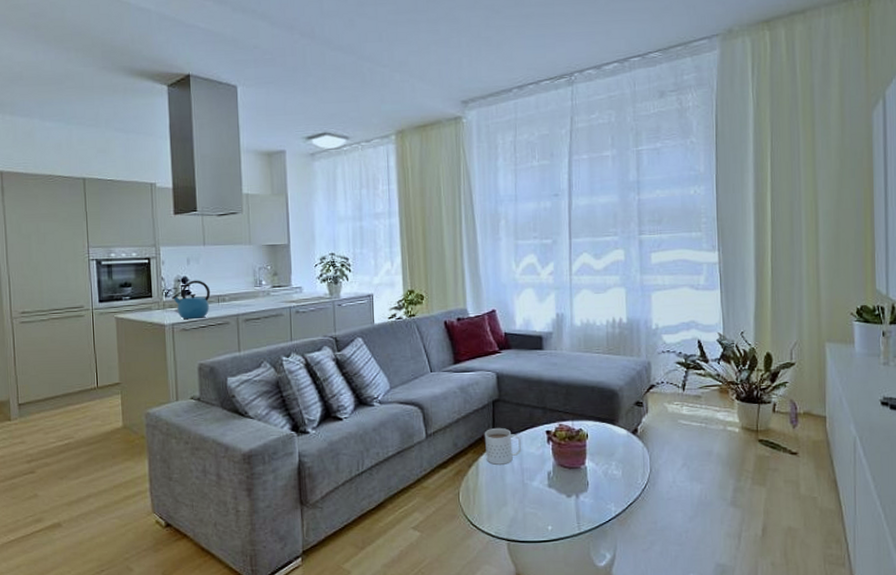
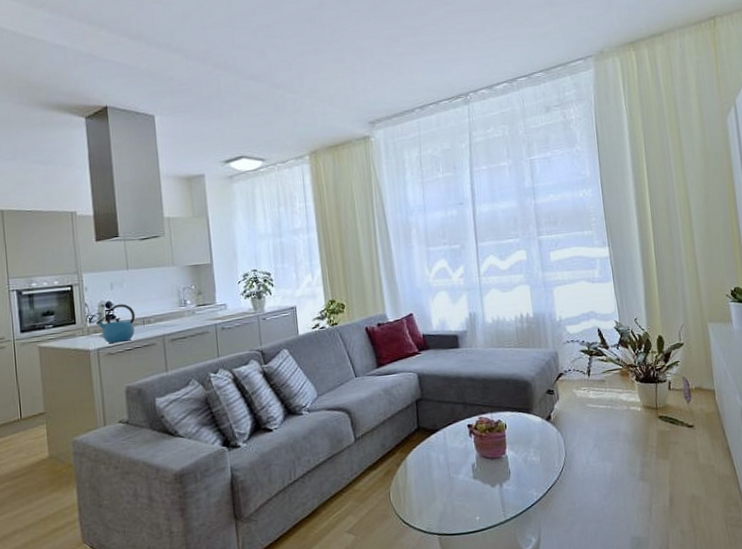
mug: present [484,427,521,465] -> none [409,425,446,462]

